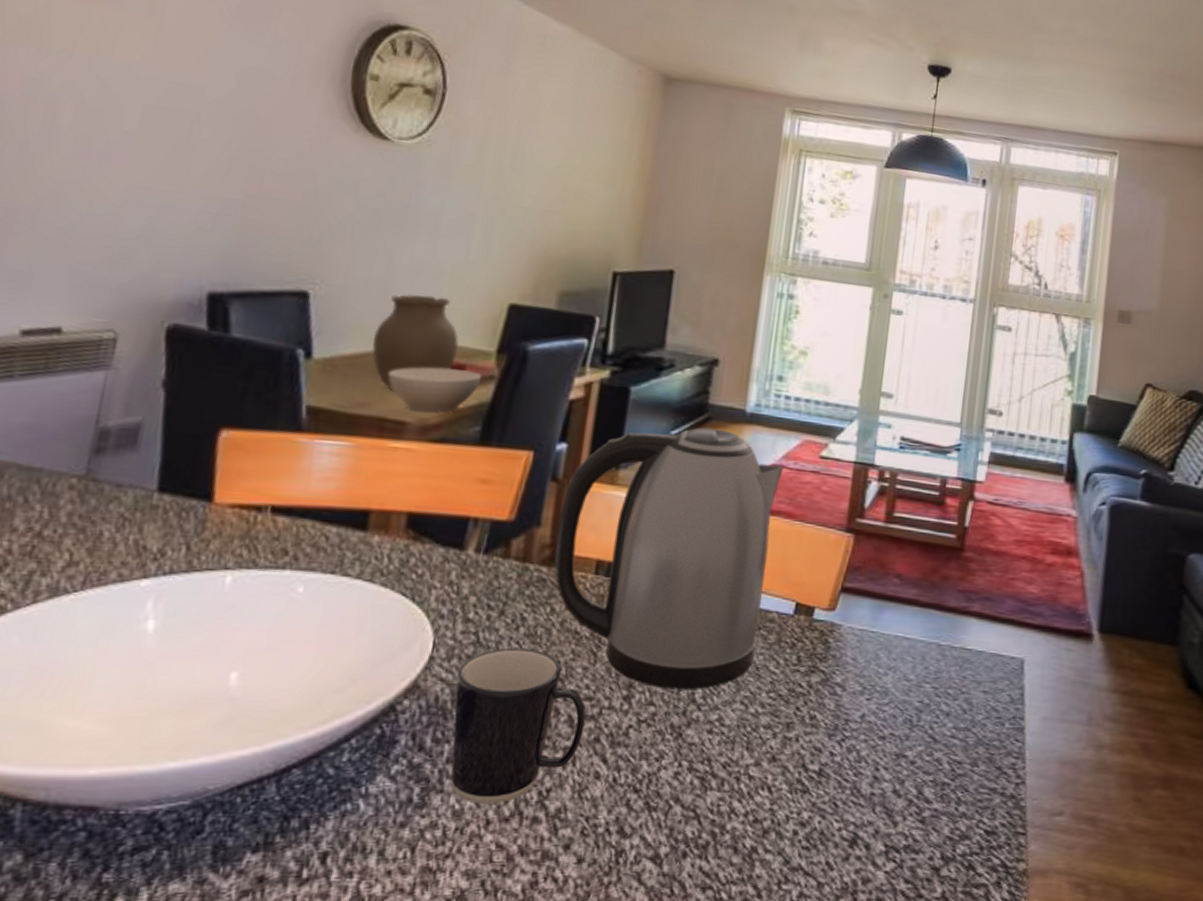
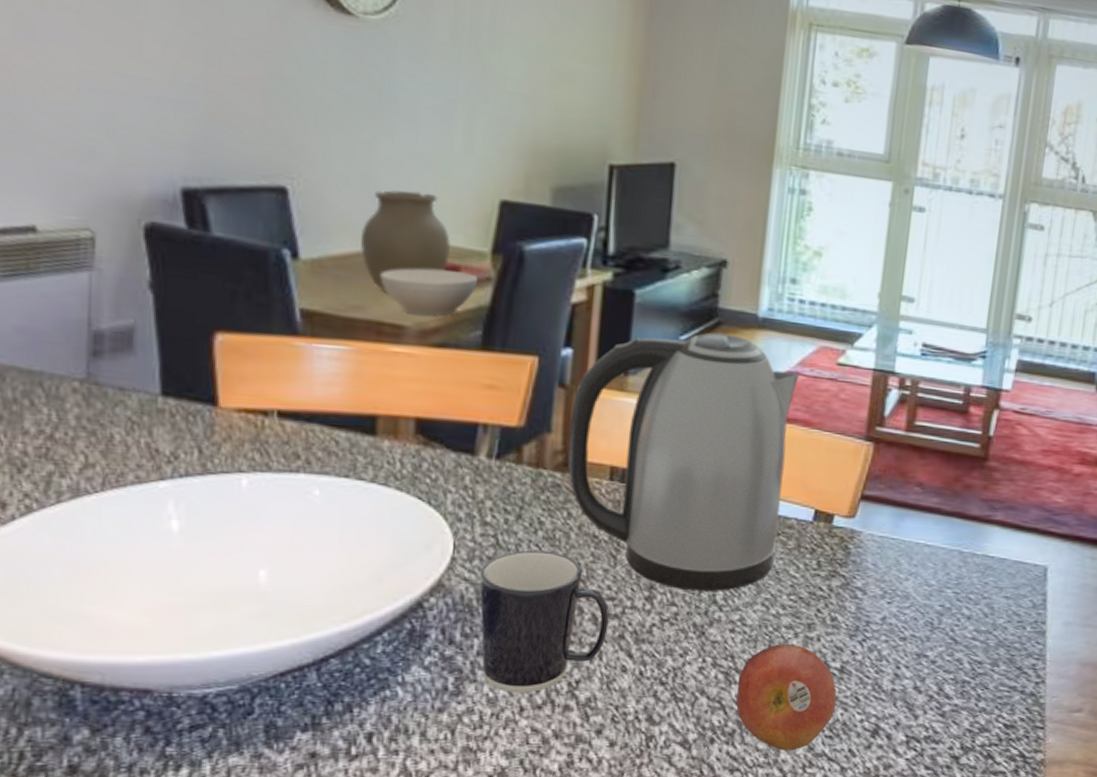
fruit: none [710,745,815,865] -> present [735,644,837,751]

